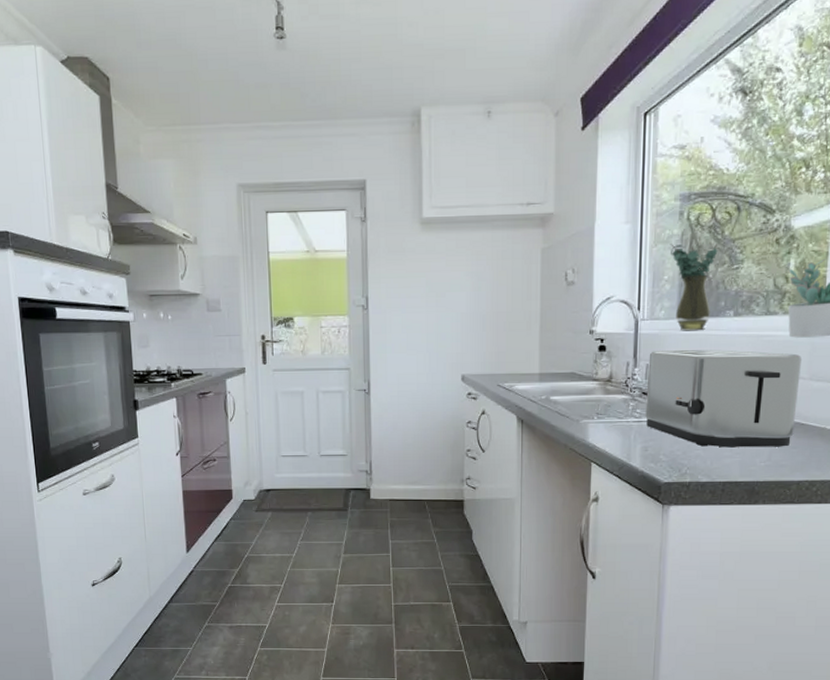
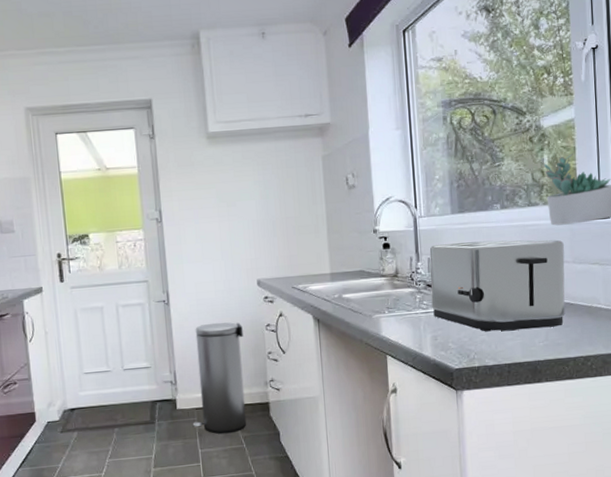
pedal bin: none [385,415,443,527] -> present [192,322,247,434]
vase: present [670,244,718,330] -> none [437,144,481,225]

